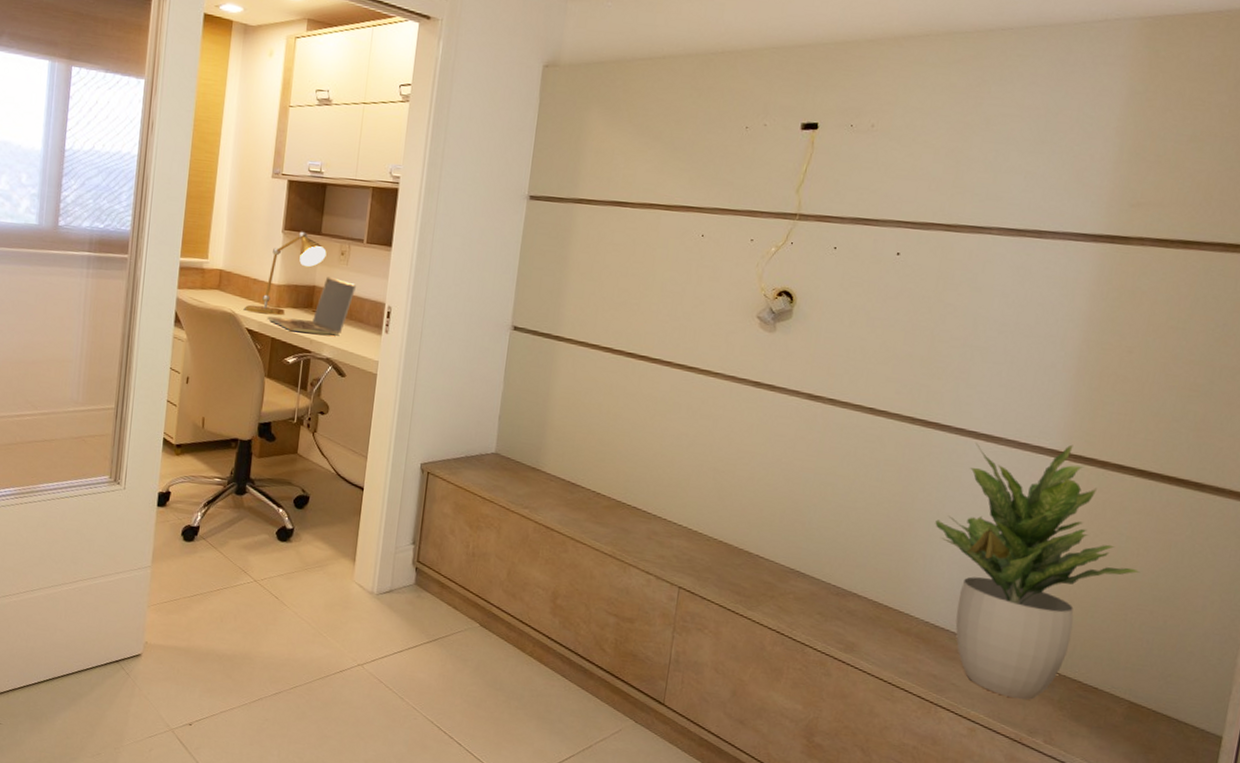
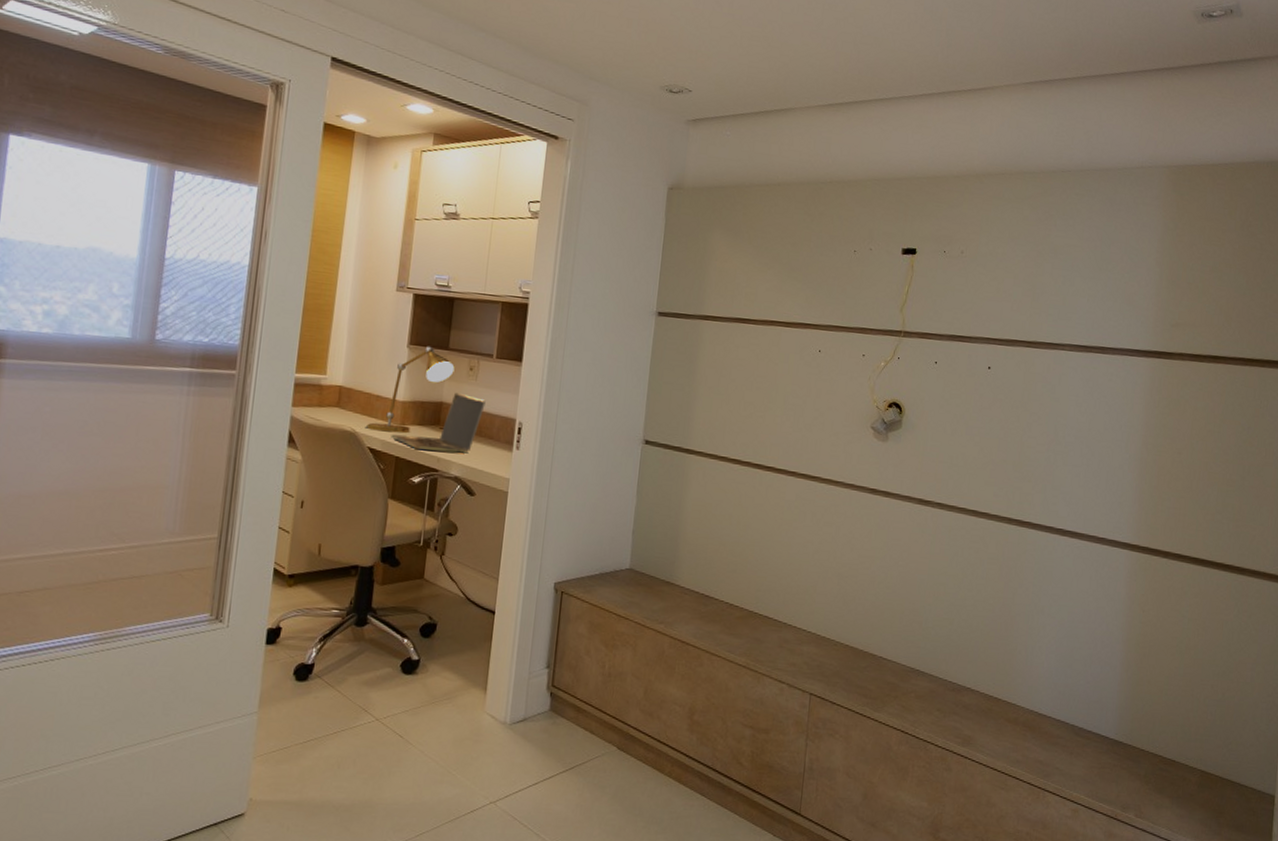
potted plant: present [935,442,1140,700] -> none [1033,537,1201,778]

